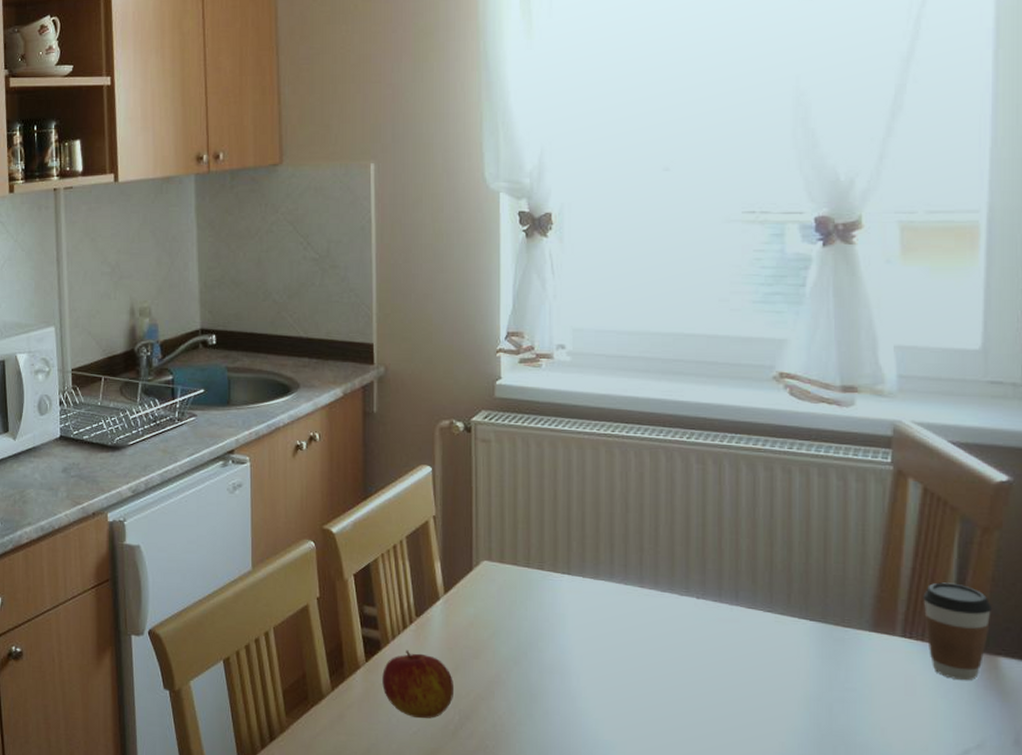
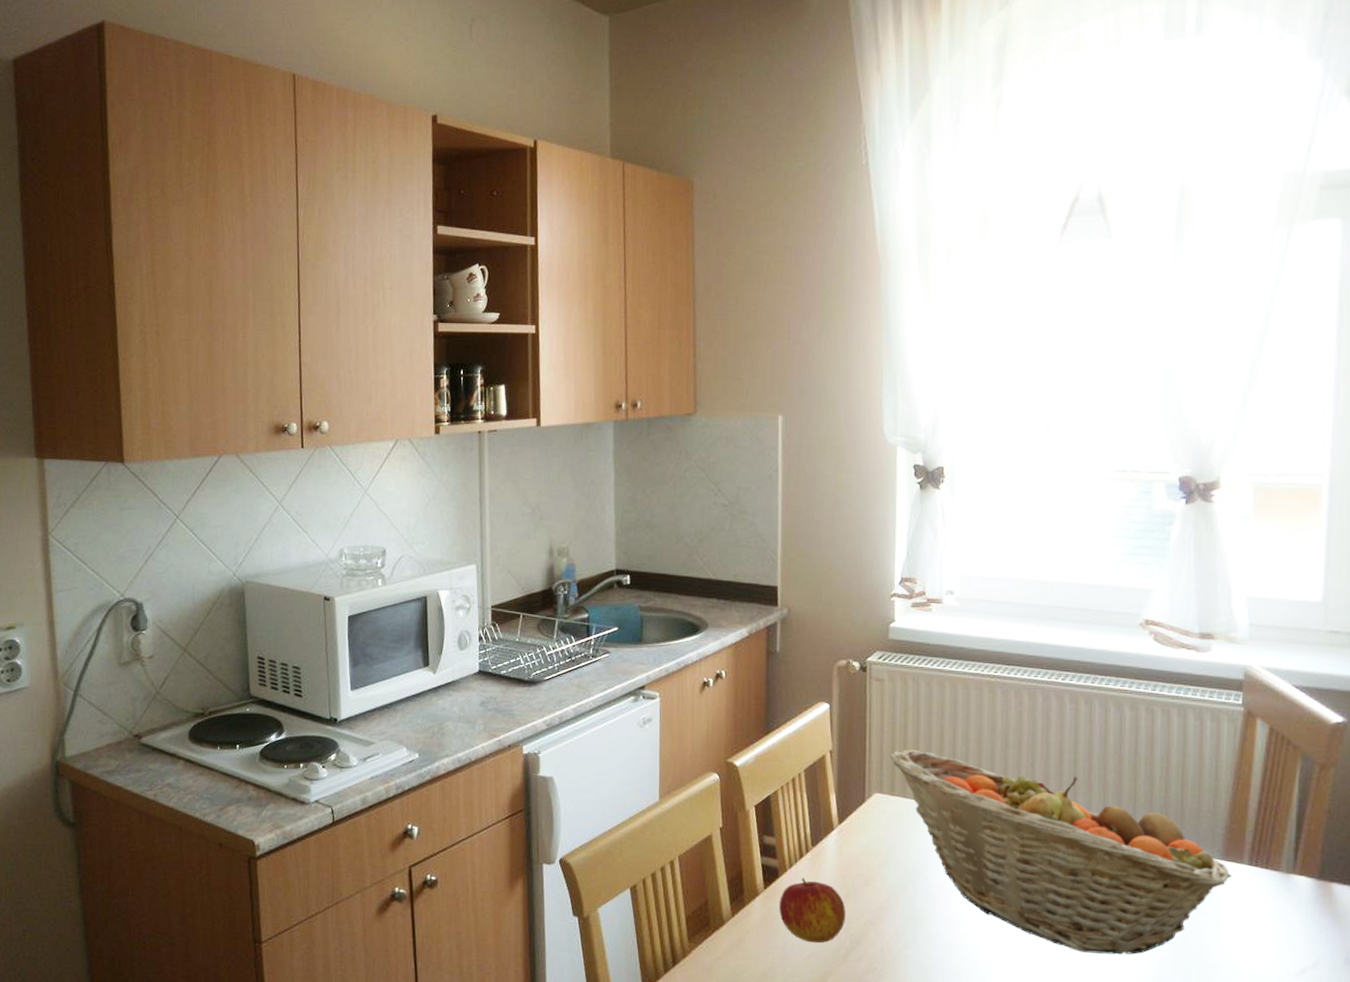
fruit basket: none [498,514,882,733] -> present [890,749,1231,955]
coffee cup: present [923,582,993,681] -> none [1268,814,1328,906]

